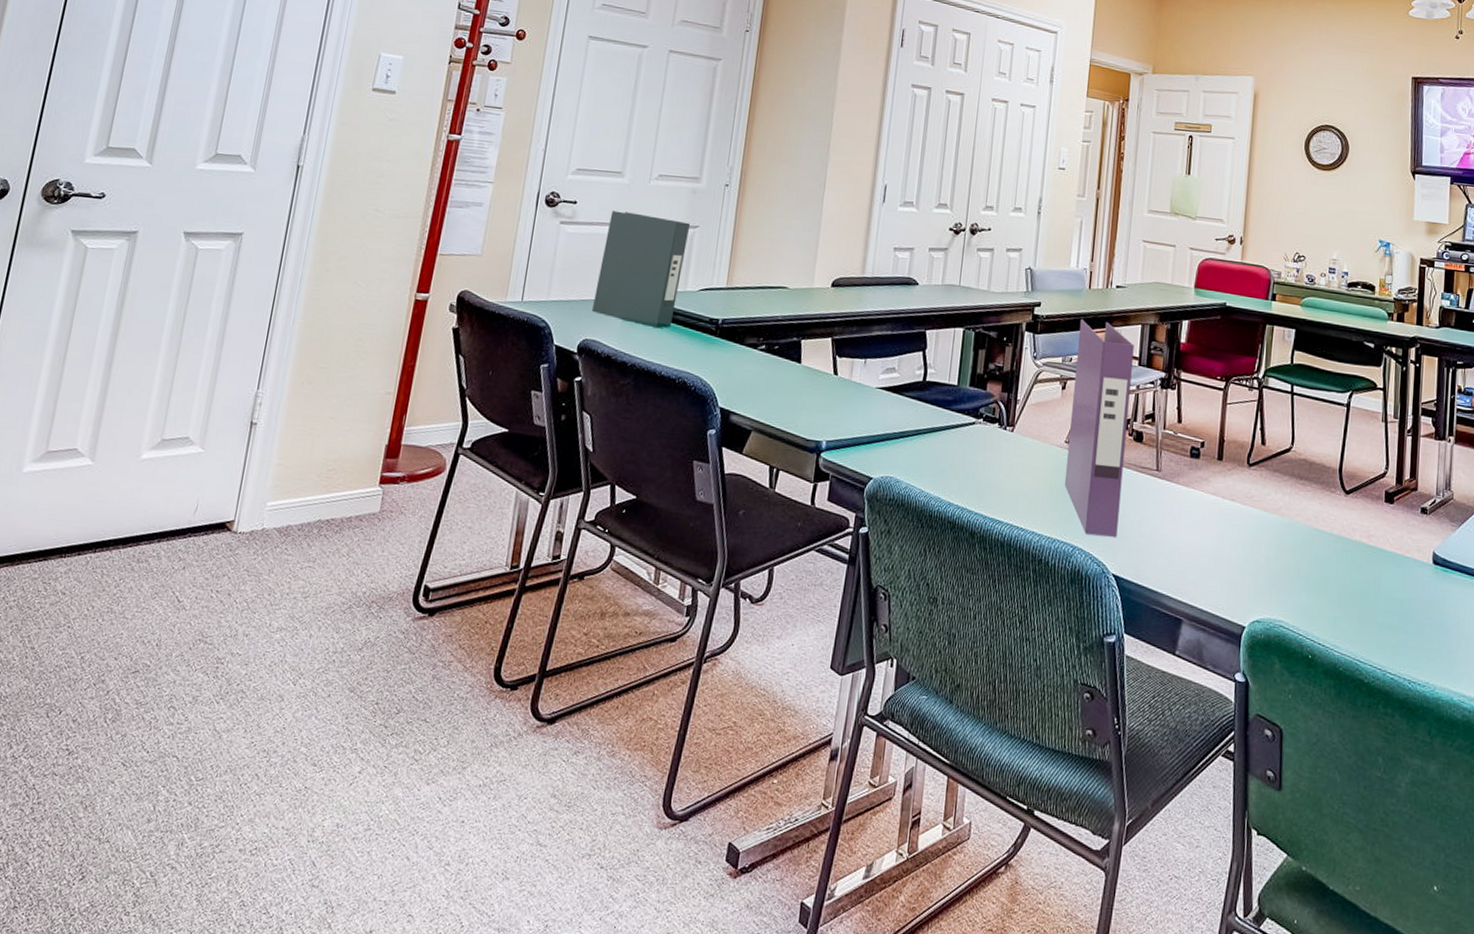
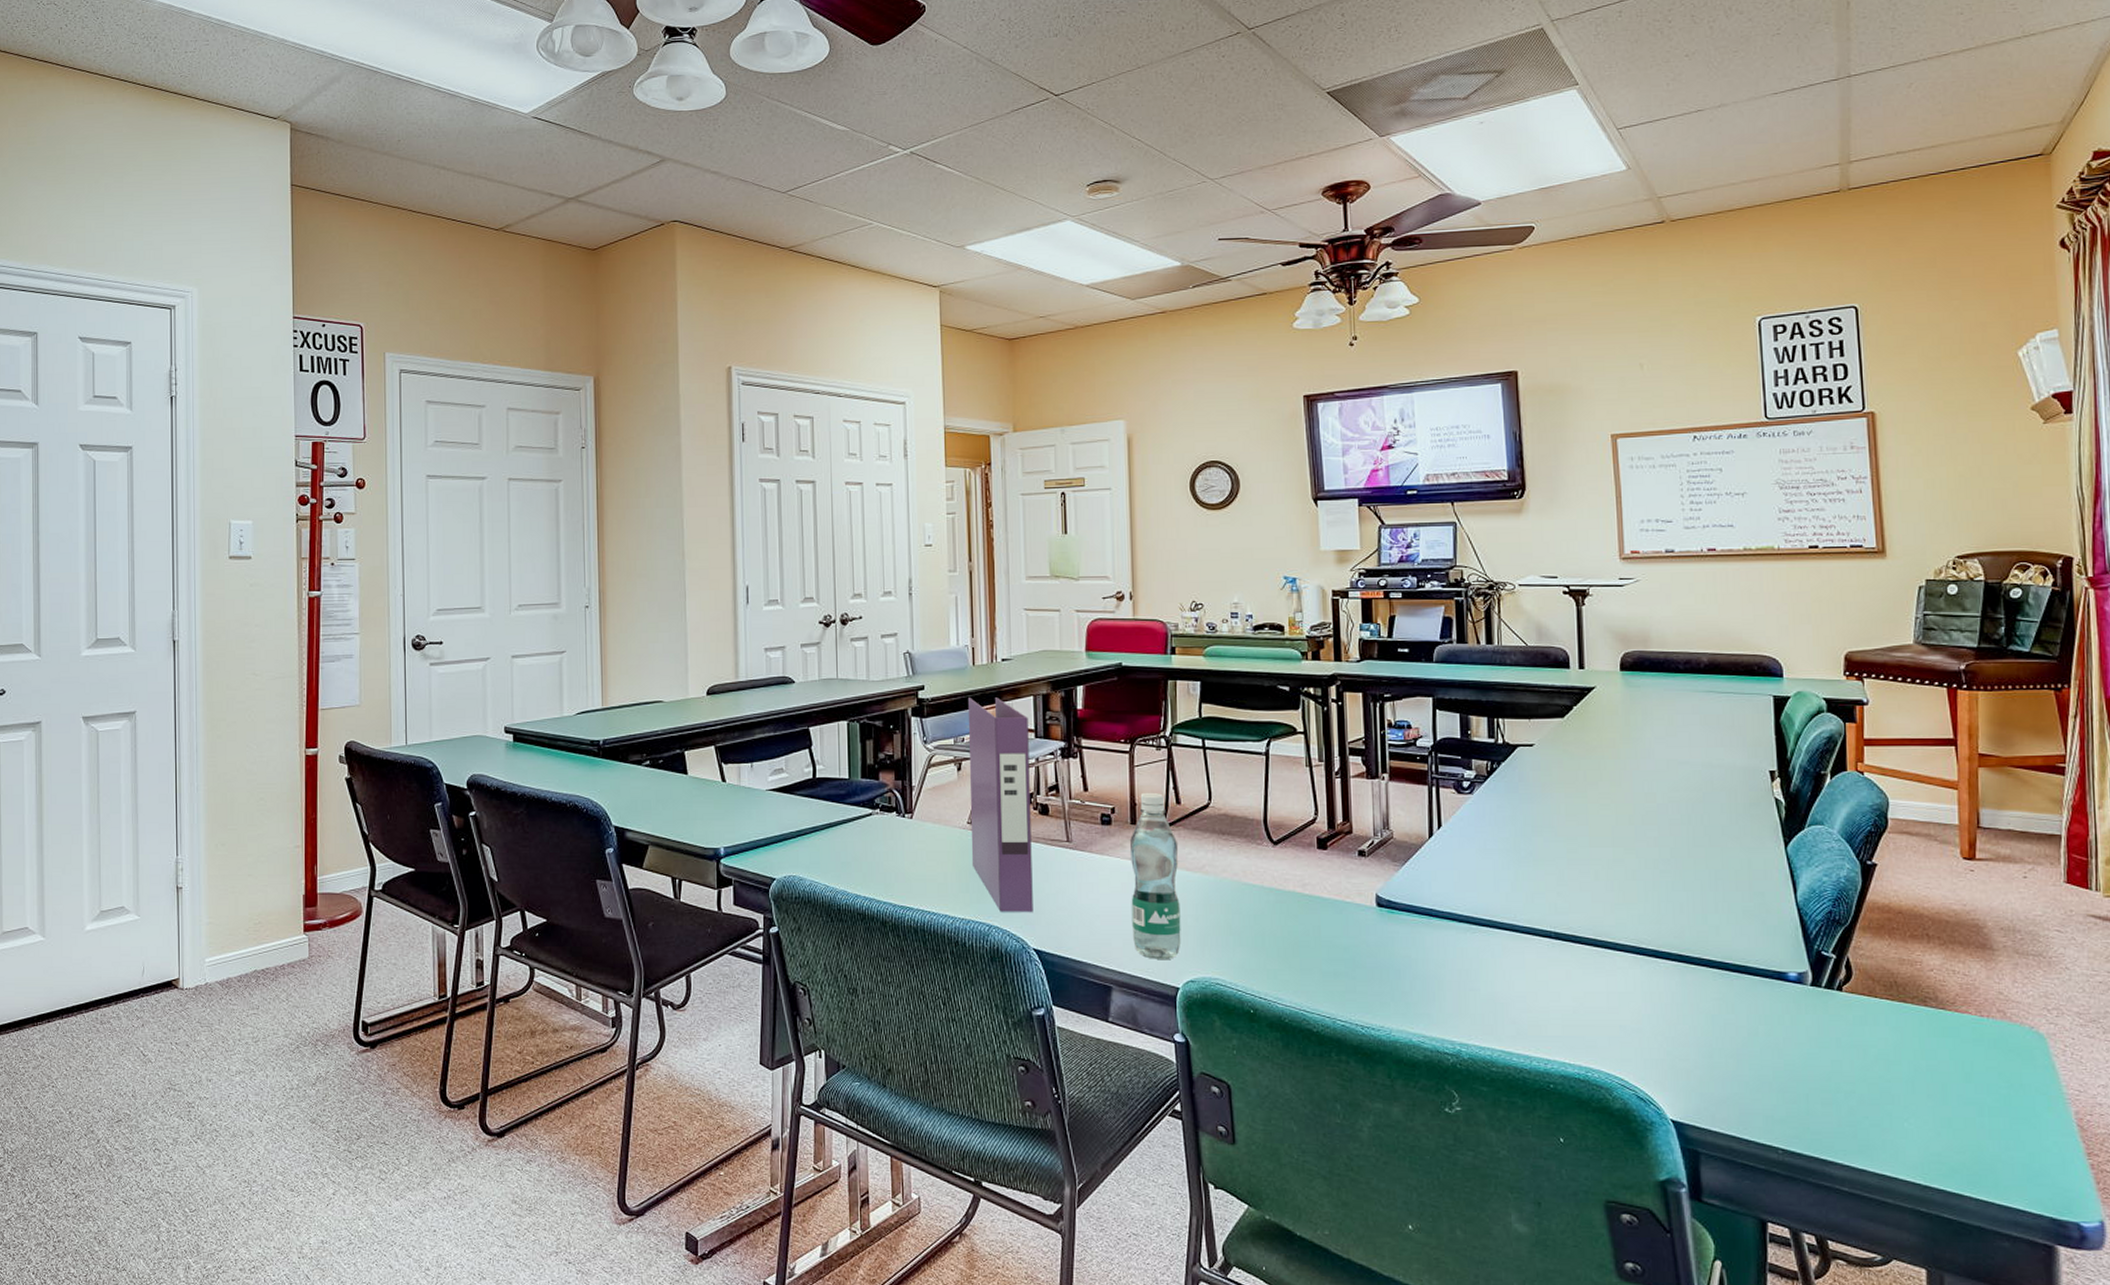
binder: present [592,210,691,329] -> none [475,646,557,756]
bottle: none [1207,430,1259,597] -> present [1129,792,1181,959]

